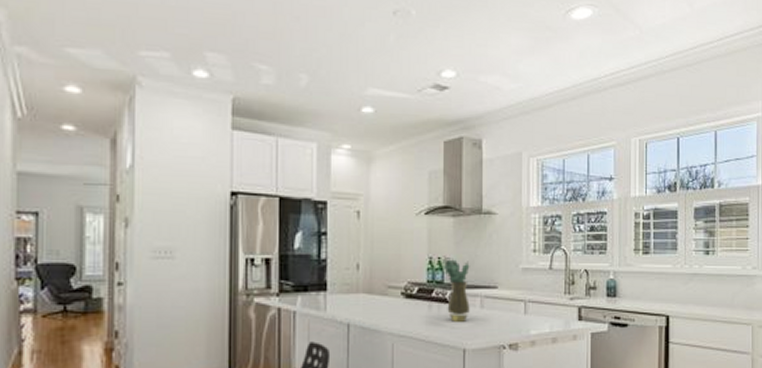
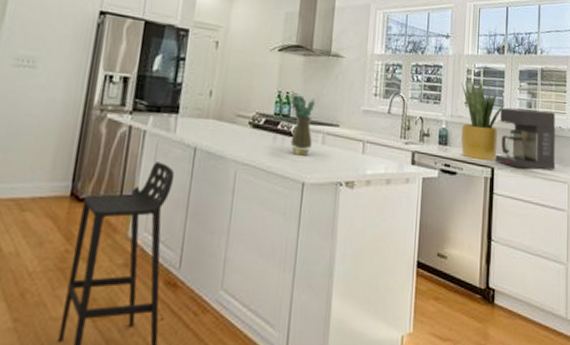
planter: none [628,223,679,310] -> present [460,80,505,161]
coffee maker: none [670,249,738,314] -> present [495,107,556,170]

